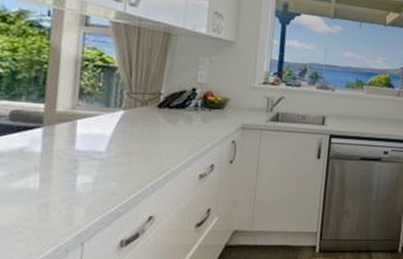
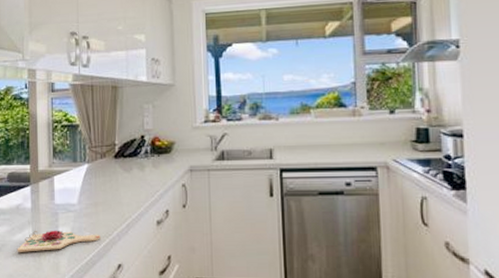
cutting board: none [15,178,131,202] -> present [17,230,100,252]

